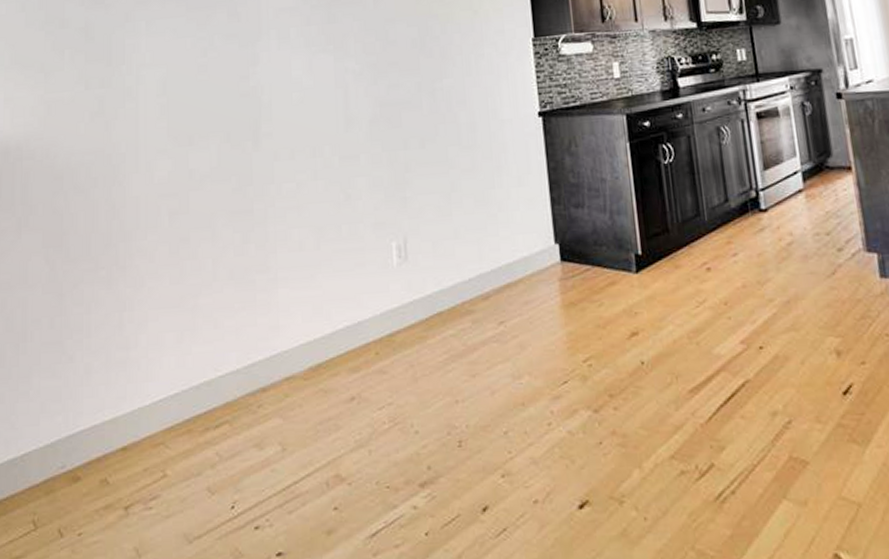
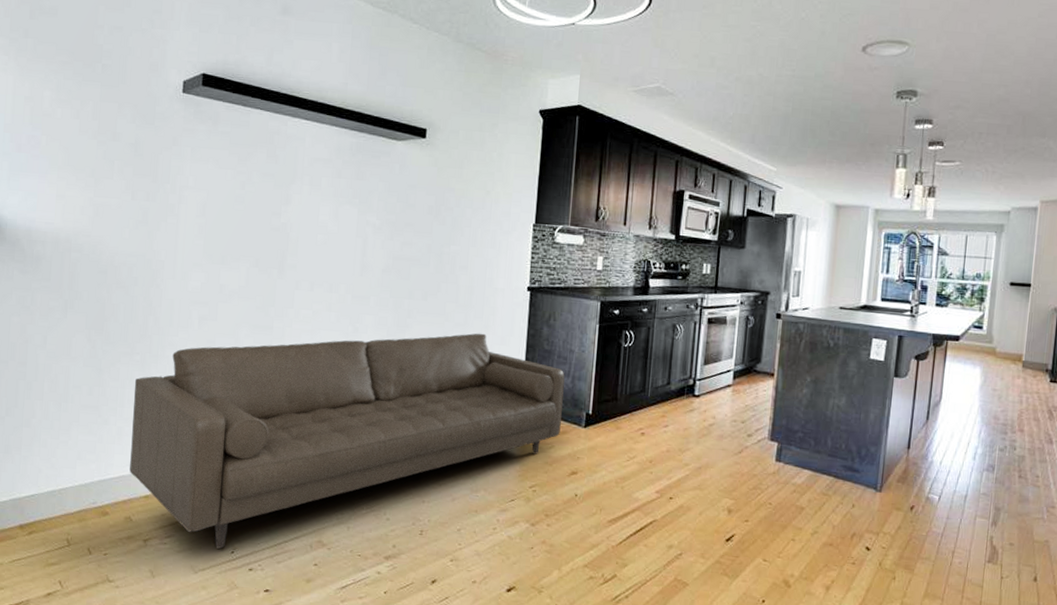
sofa: none [101,176,608,505] -> present [129,333,565,549]

